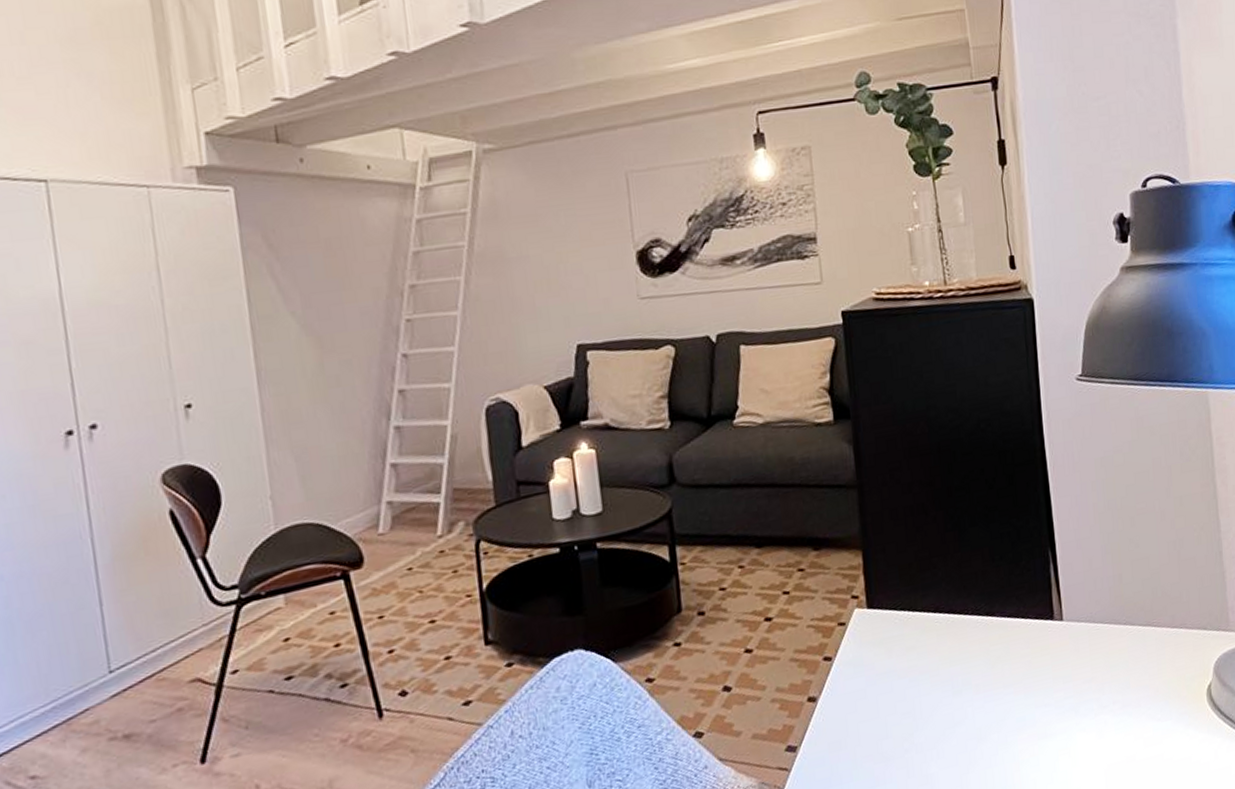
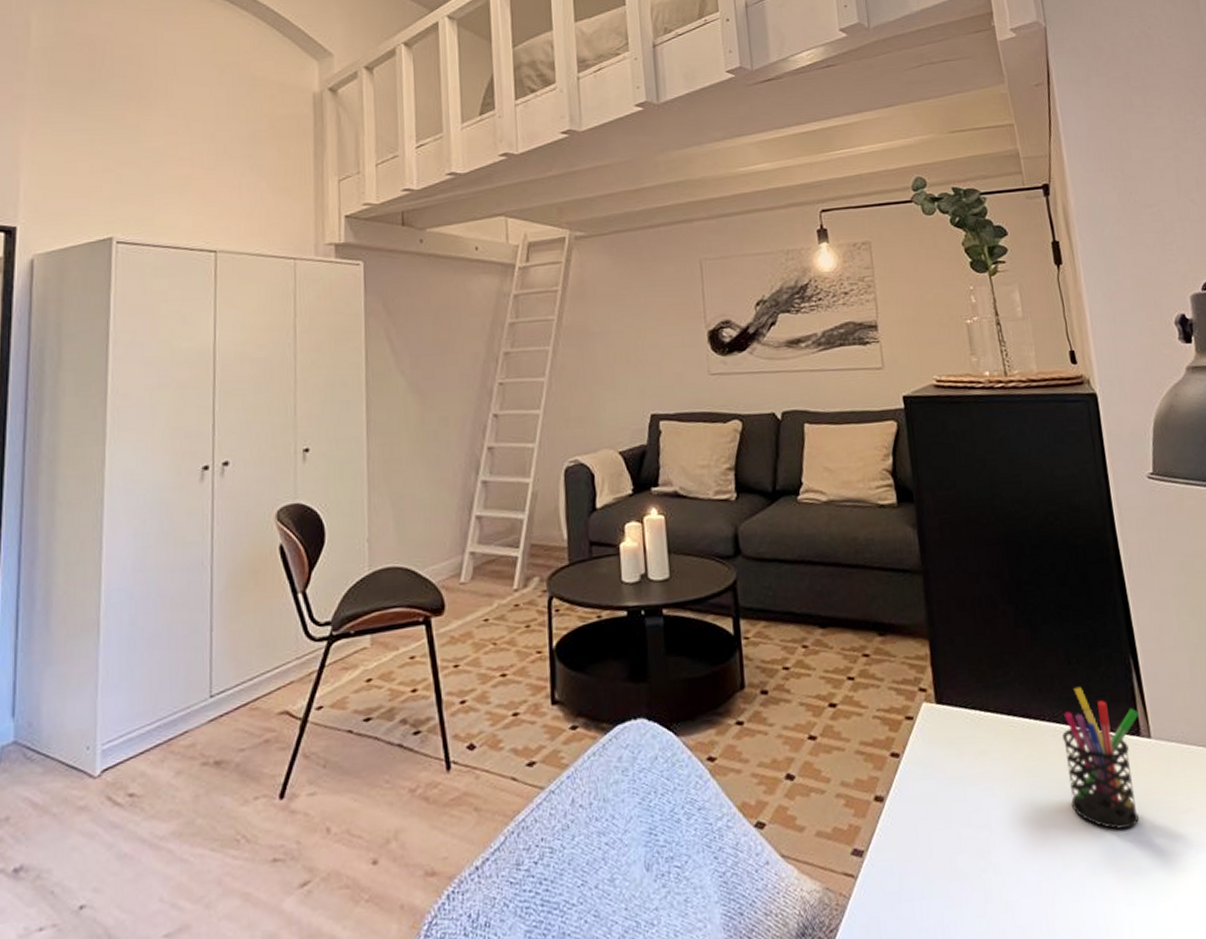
pen holder: none [984,580,1054,703] -> present [1062,686,1139,830]

